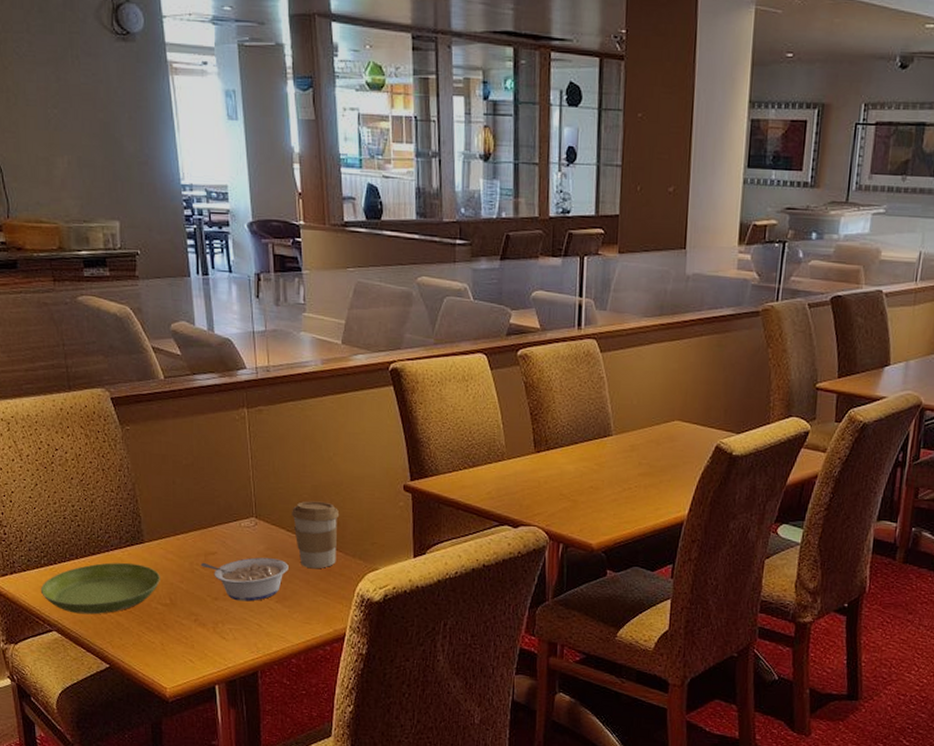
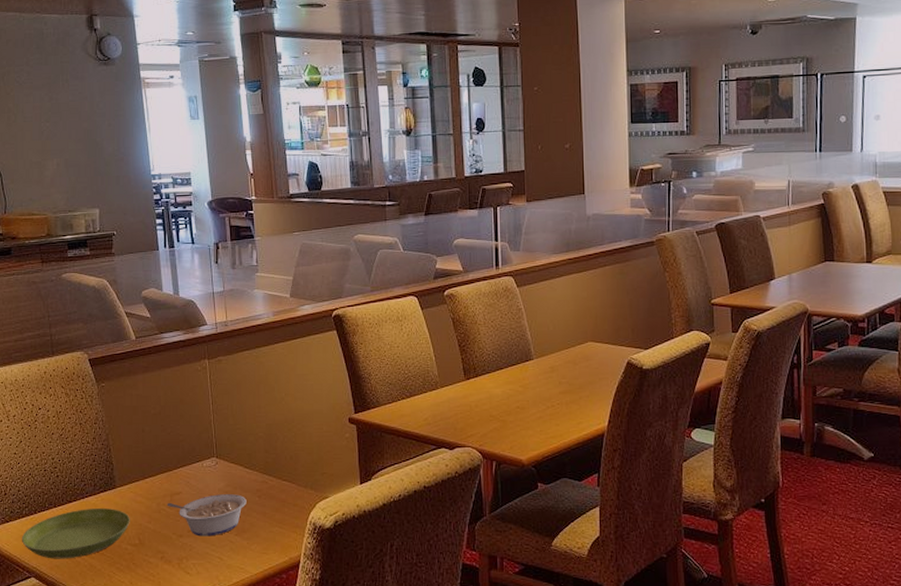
coffee cup: present [292,501,340,569] -> none [249,438,292,501]

